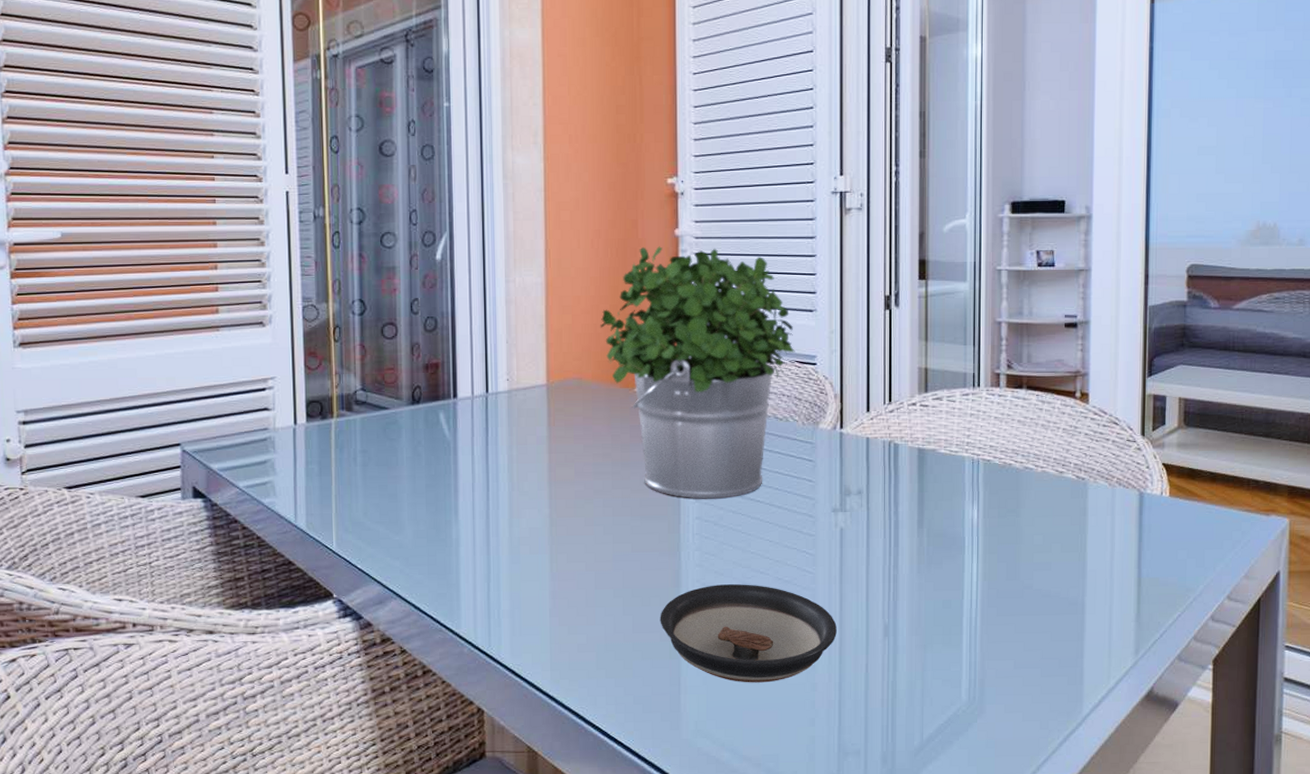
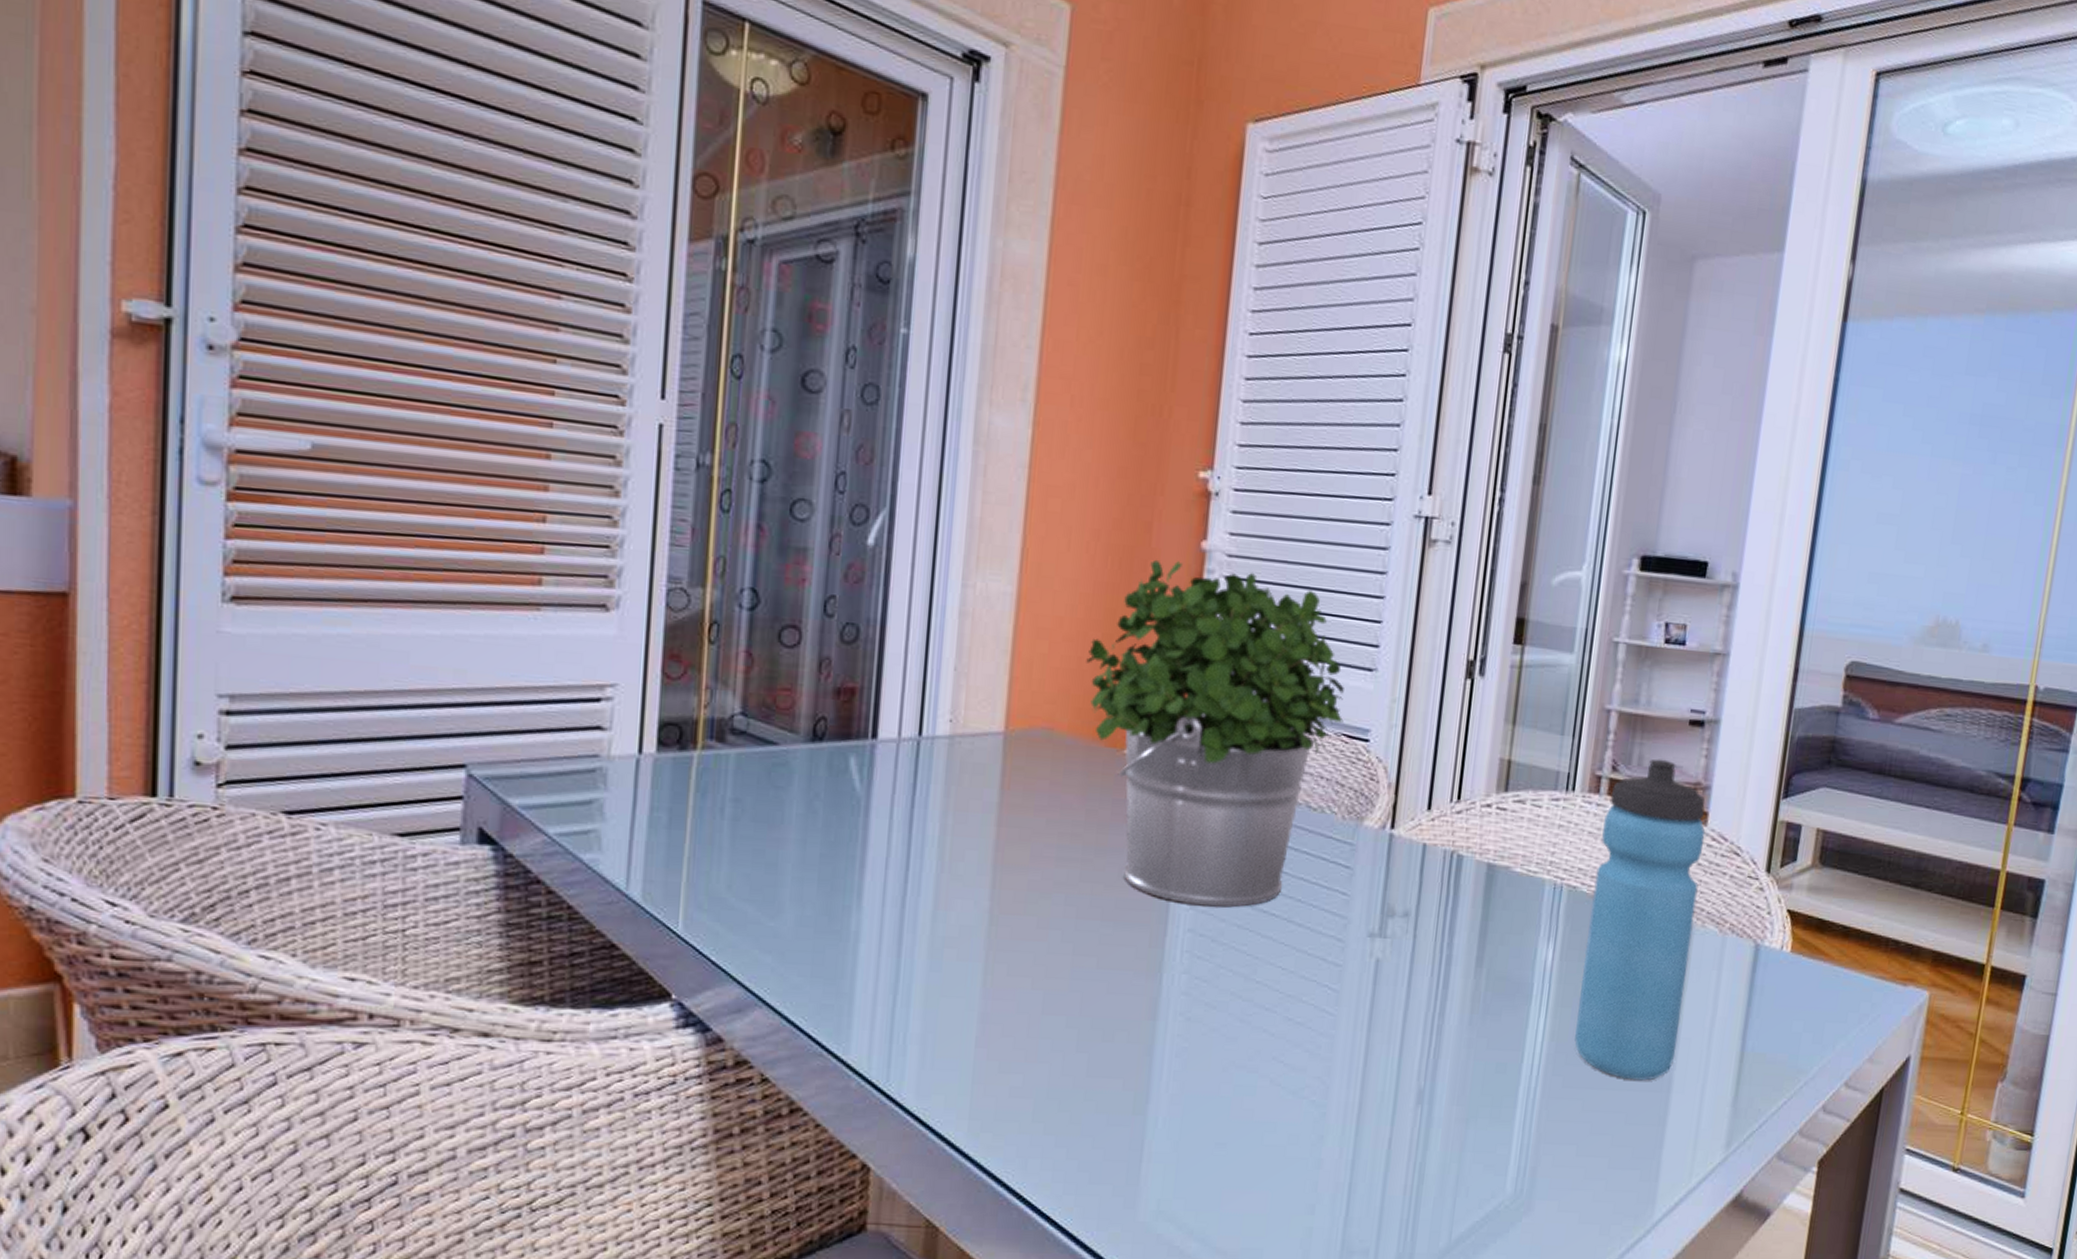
saucer: present [660,584,837,683] -> none [1124,1020,1357,1154]
water bottle: none [1002,356,1088,607] -> present [1575,759,1706,1081]

